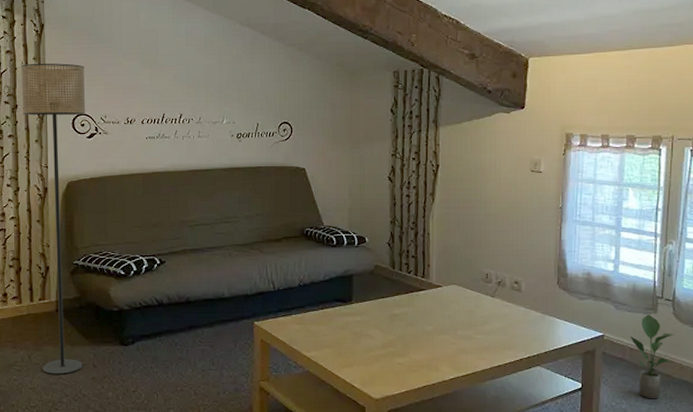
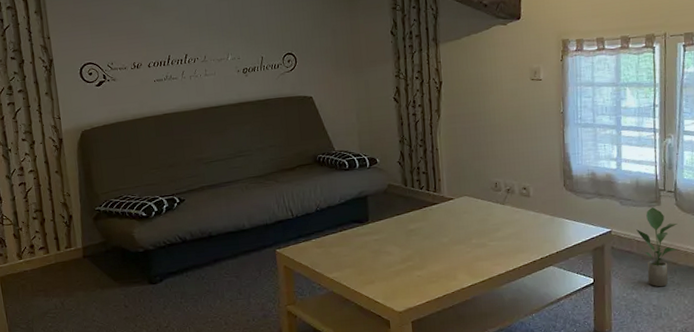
floor lamp: present [21,63,86,375] -> none [23,14,115,319]

